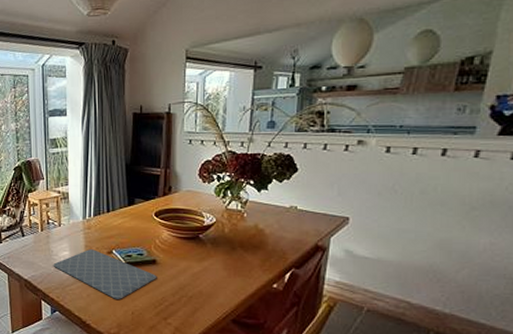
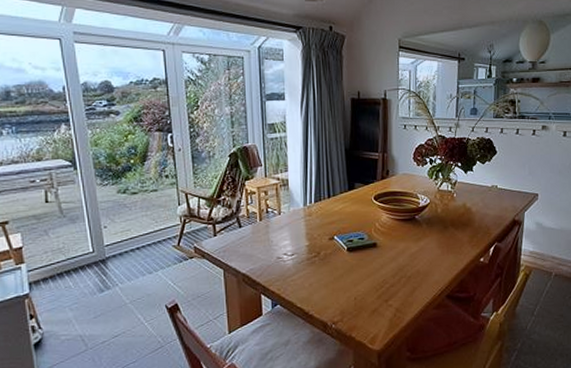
placemat: present [53,249,157,299] -> none [273,237,378,286]

